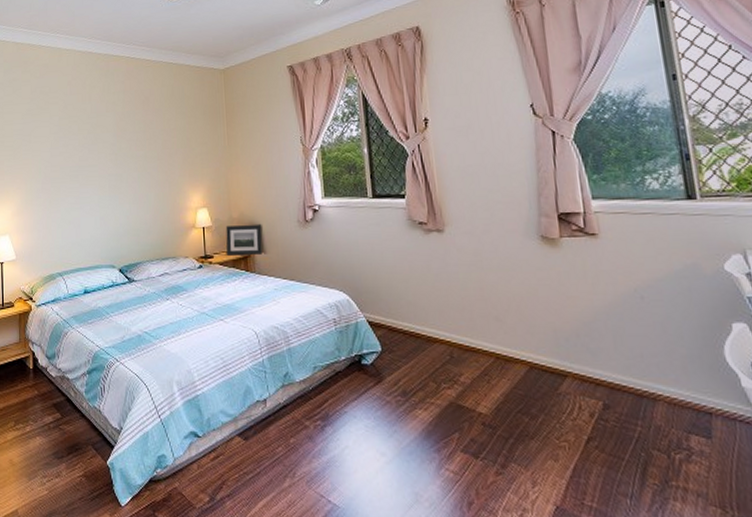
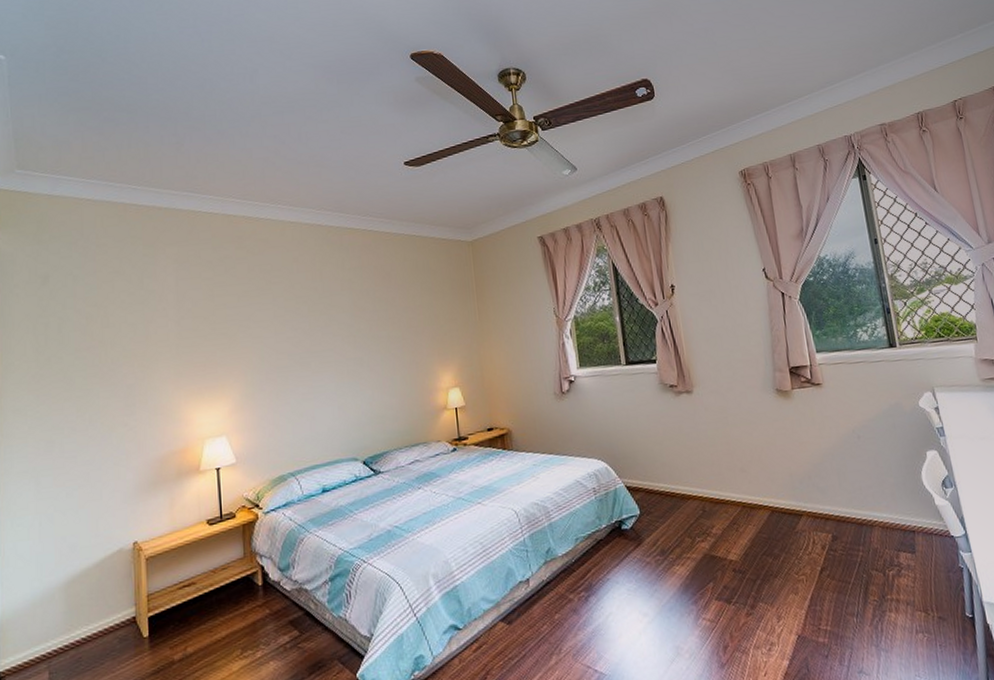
picture frame: present [225,225,263,255] -> none [480,400,520,435]

